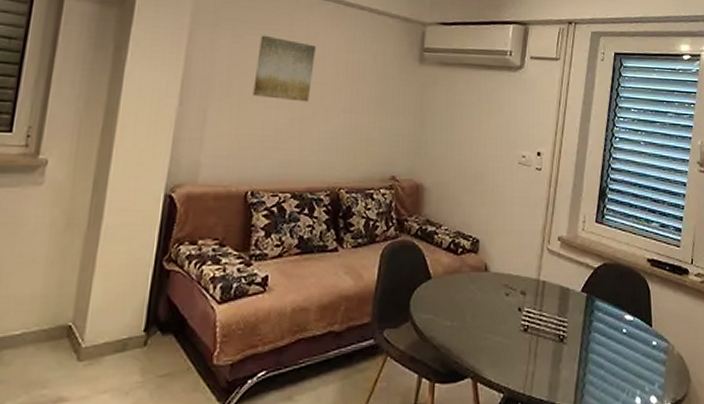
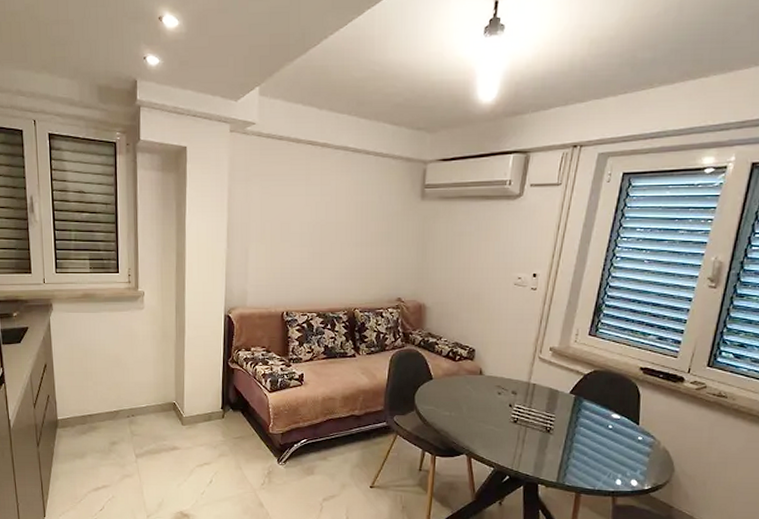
wall art: present [253,35,316,102] -> none [281,185,329,240]

